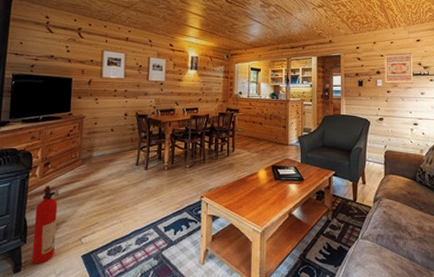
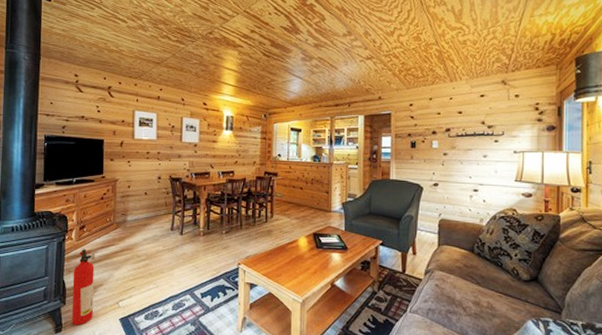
wall art: present [384,52,414,84] -> none [441,109,476,146]

